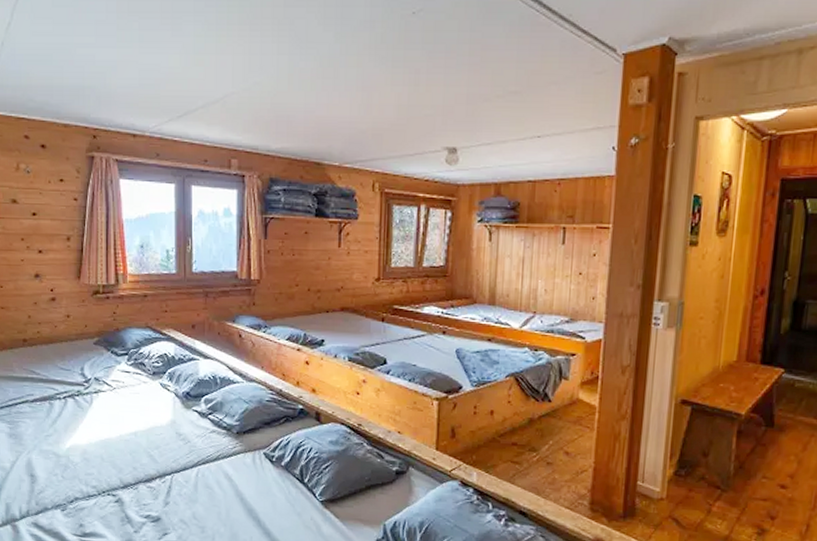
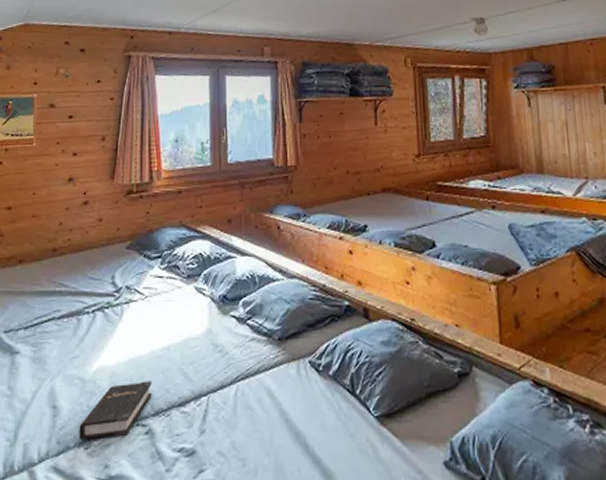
hardback book: none [55,459,121,504] -> present [79,381,152,440]

